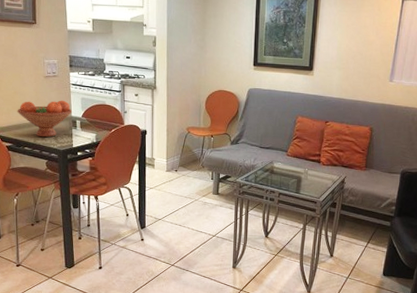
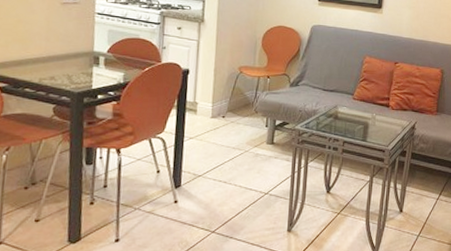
fruit bowl: present [17,100,72,138] -> none [19,31,94,77]

